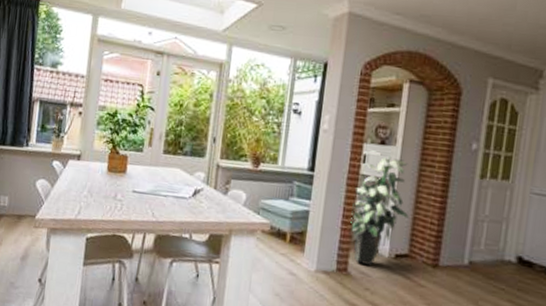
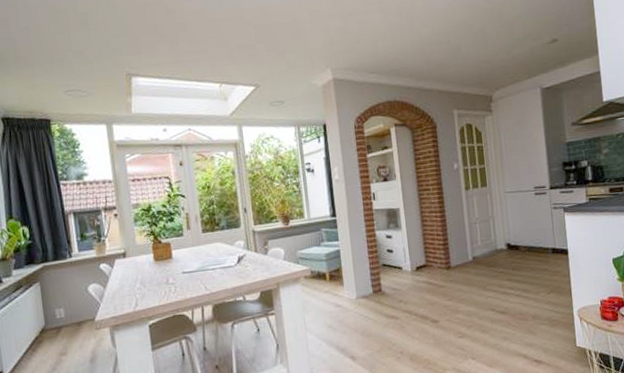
indoor plant: present [349,150,409,267] -> none [372,187,420,282]

